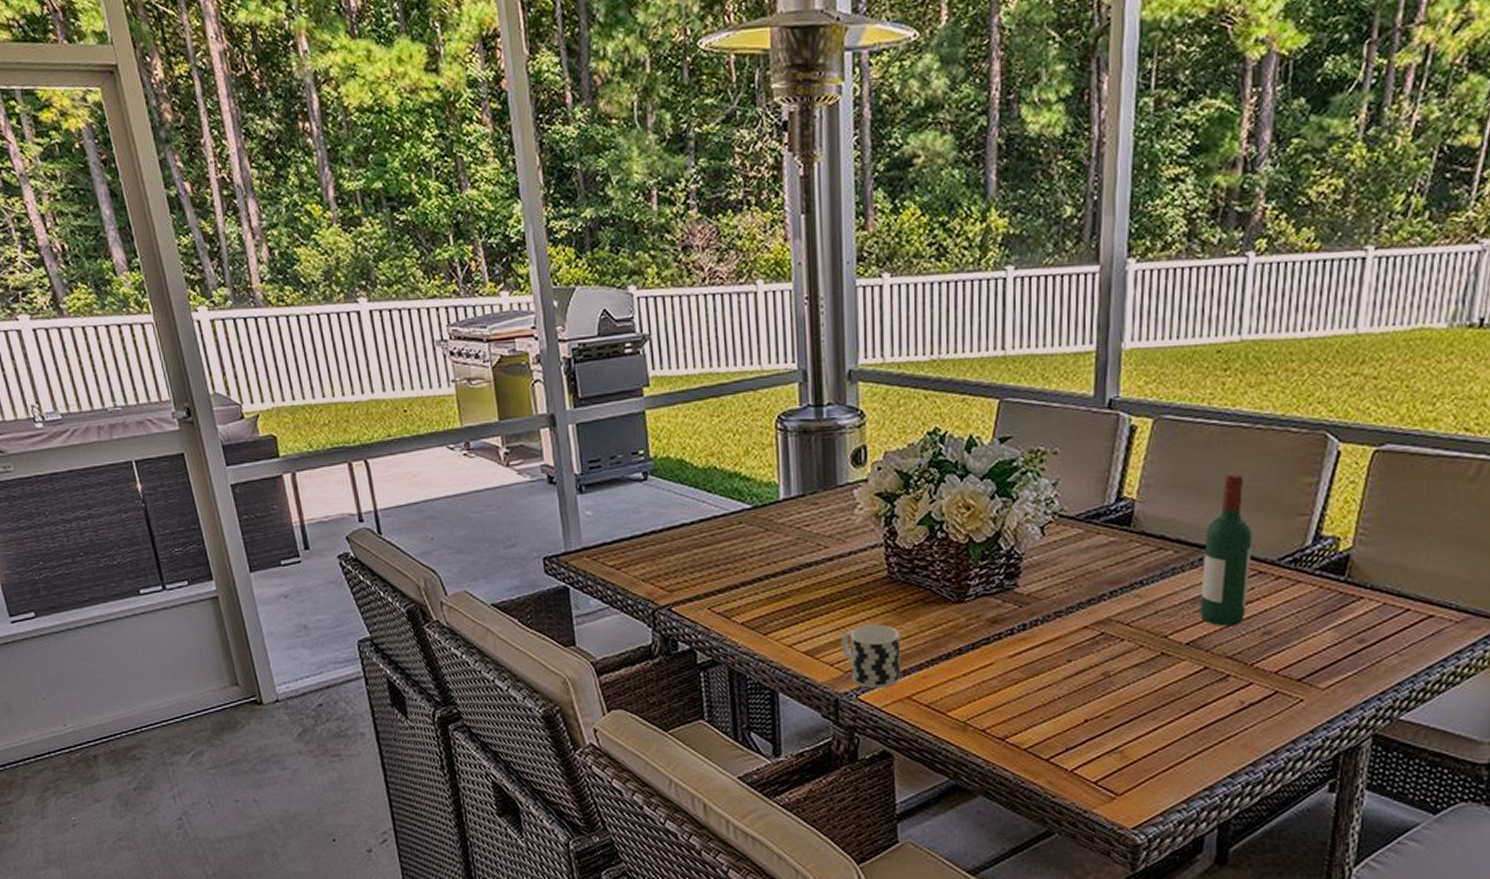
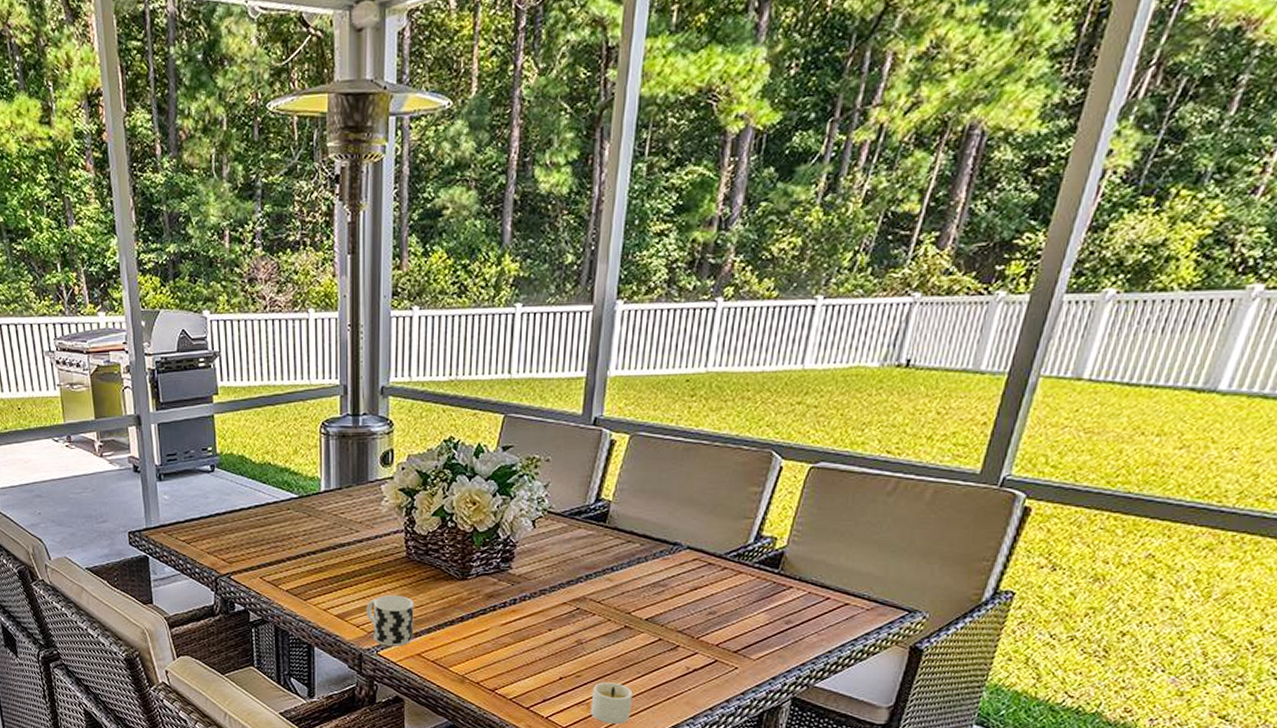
candle: none [1125,724,1176,777] -> present [590,682,633,725]
wine bottle: present [1200,473,1254,627] -> none [659,482,706,607]

